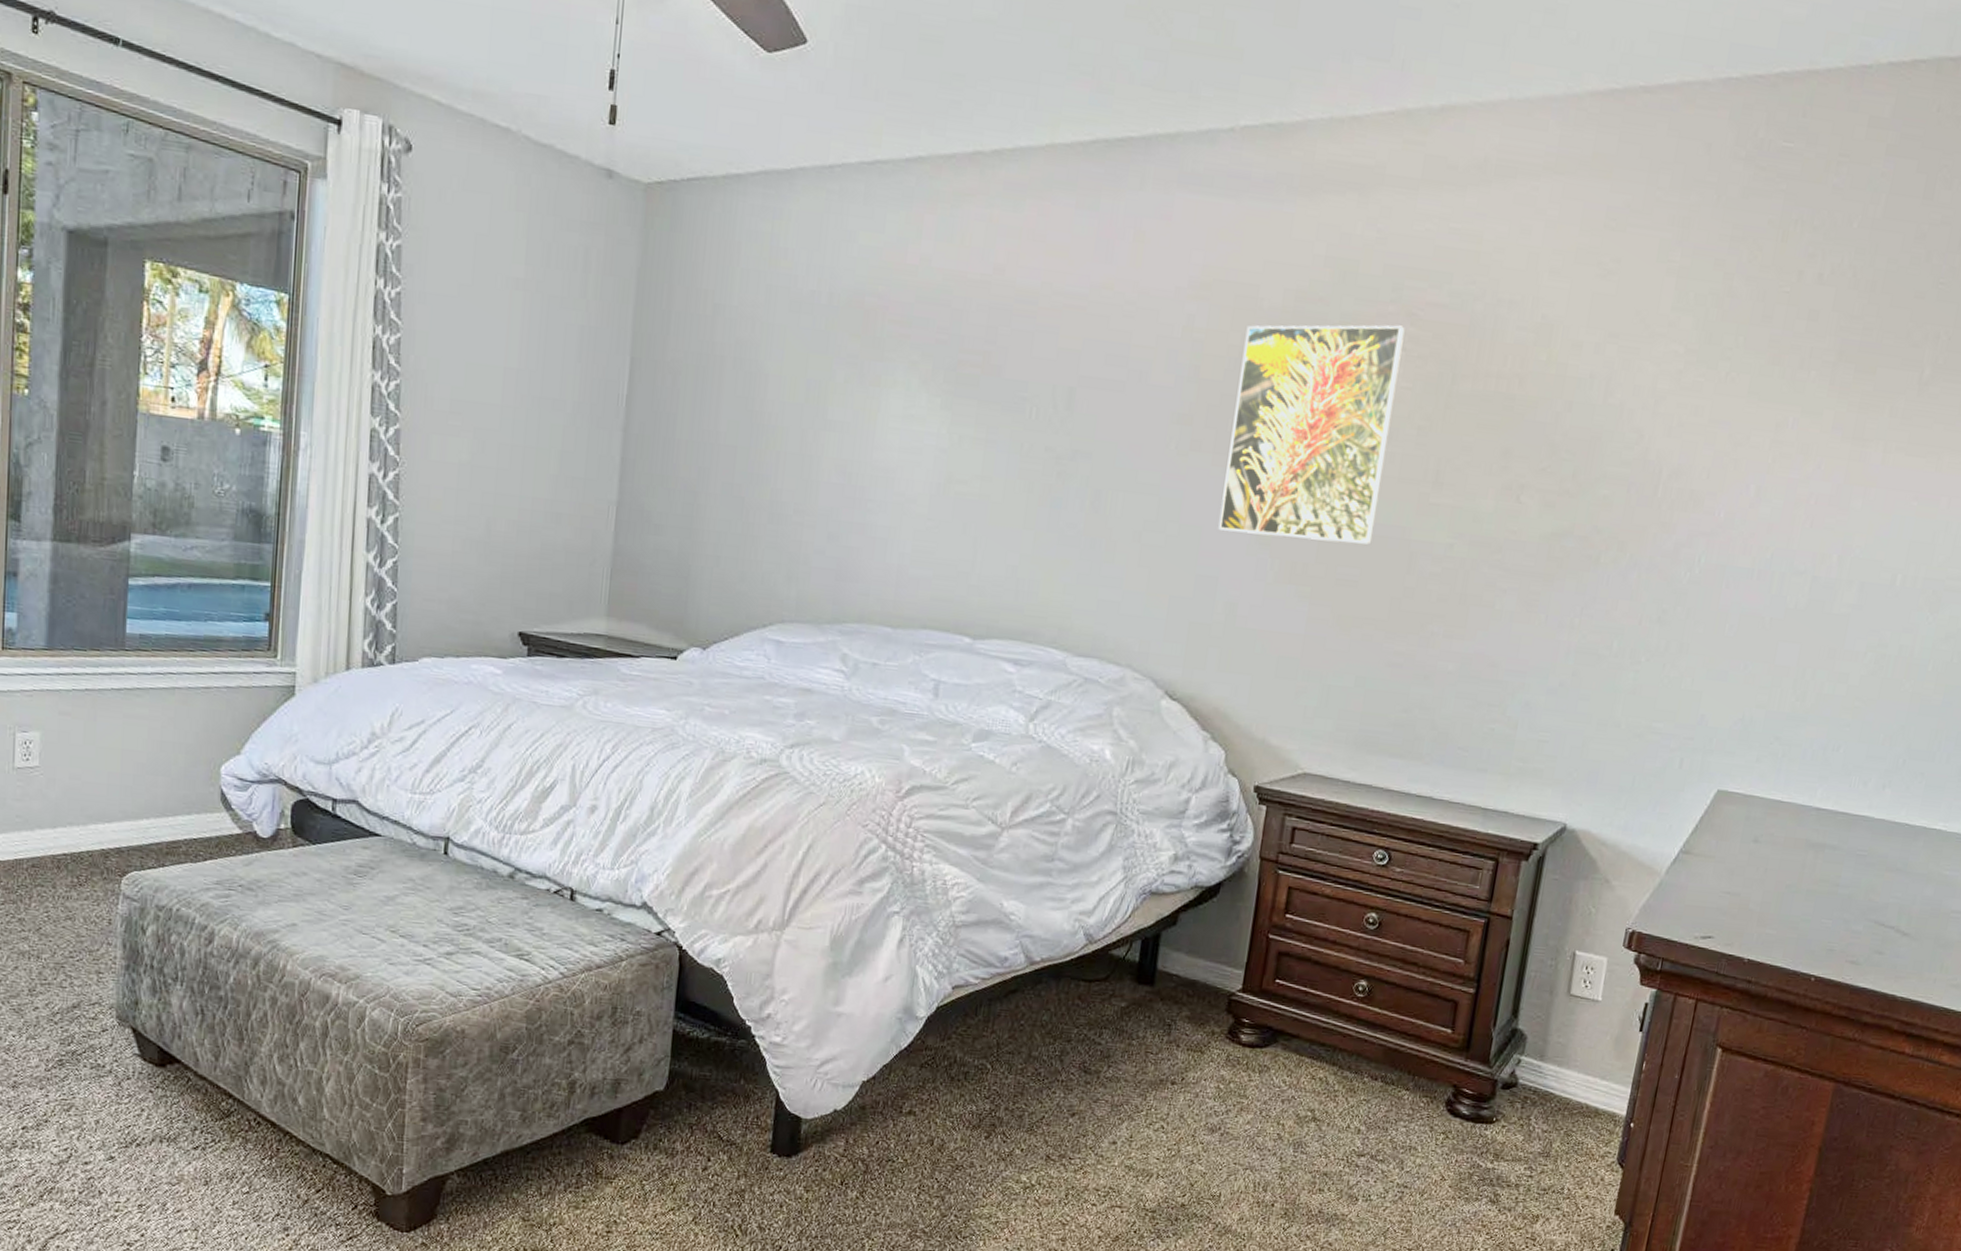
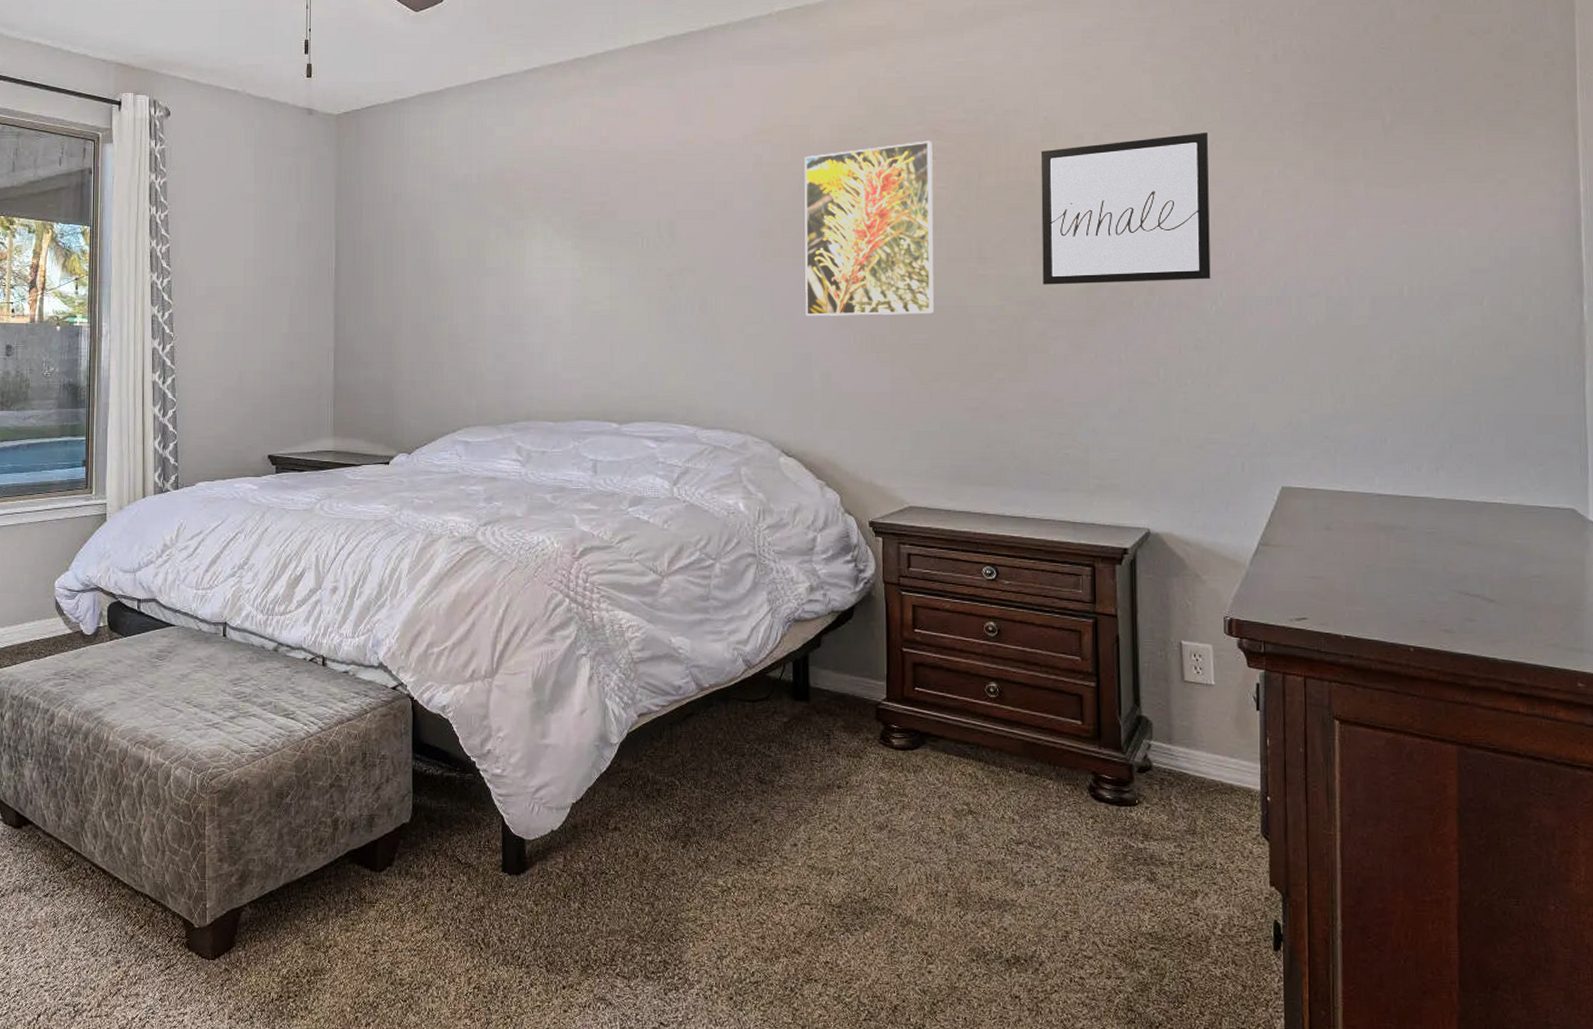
wall art: none [1502,357,1726,541] -> present [1040,133,1211,285]

